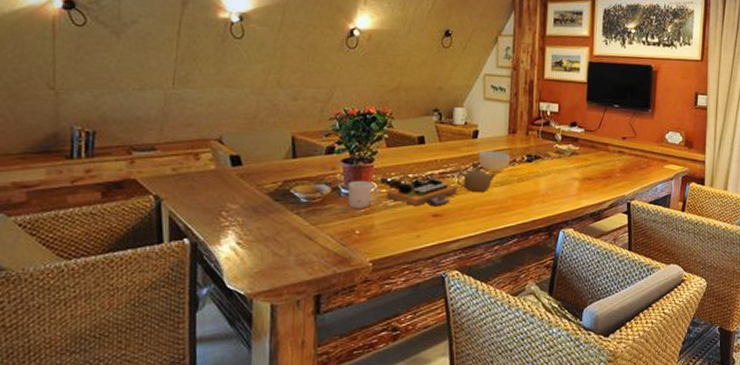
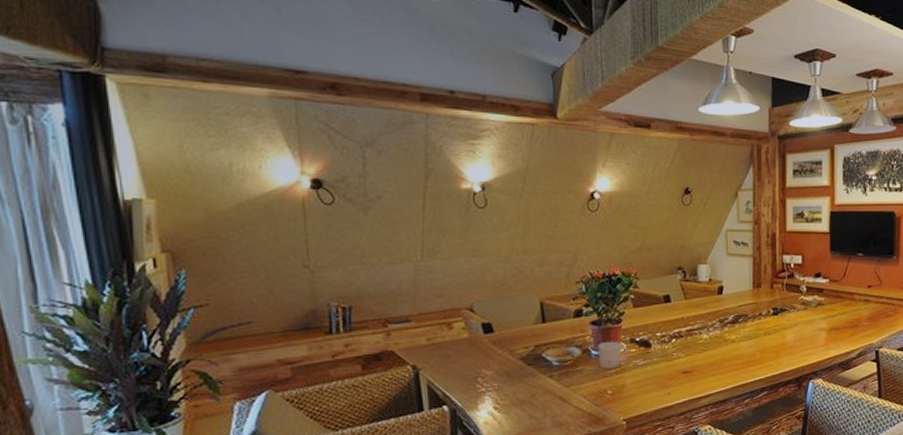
tea set: present [387,176,457,207] -> none [636,335,705,364]
teapot: present [456,167,496,192] -> none [703,322,743,347]
bowl: present [478,151,511,173] -> none [724,306,757,327]

